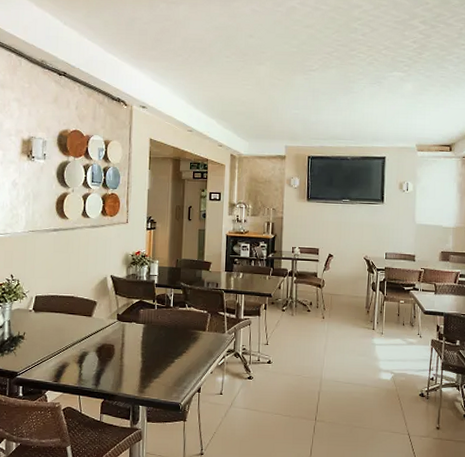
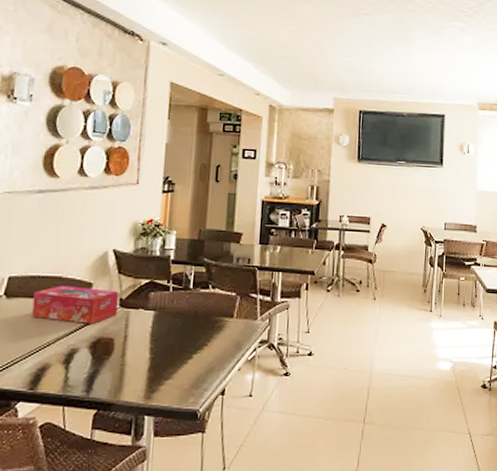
tissue box: none [53,303,116,333] -> present [31,286,119,324]

